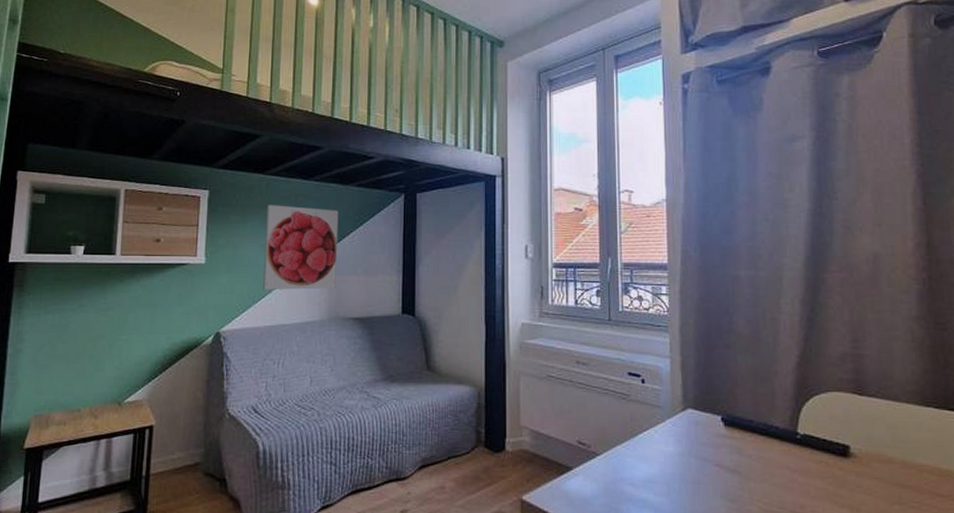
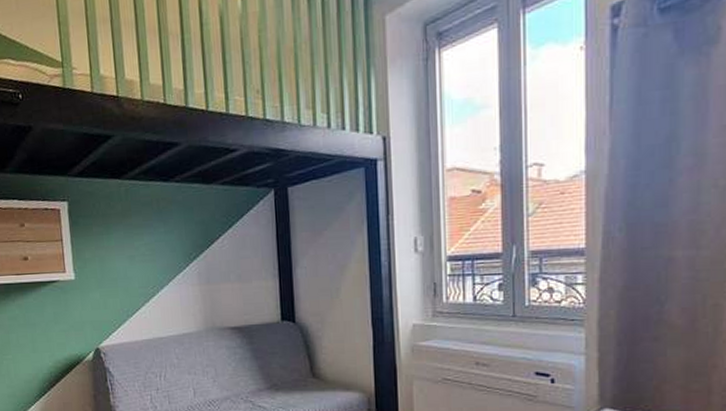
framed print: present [263,204,339,291] -> none [129,211,210,304]

